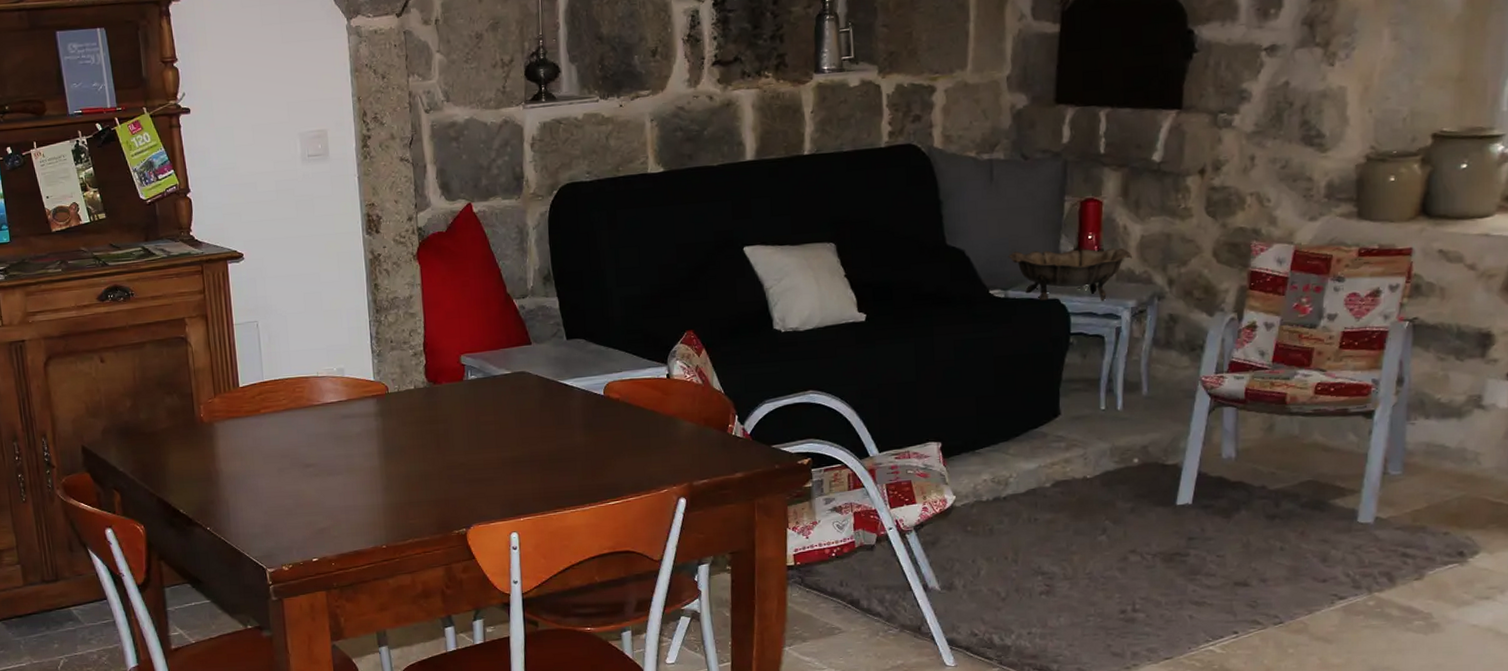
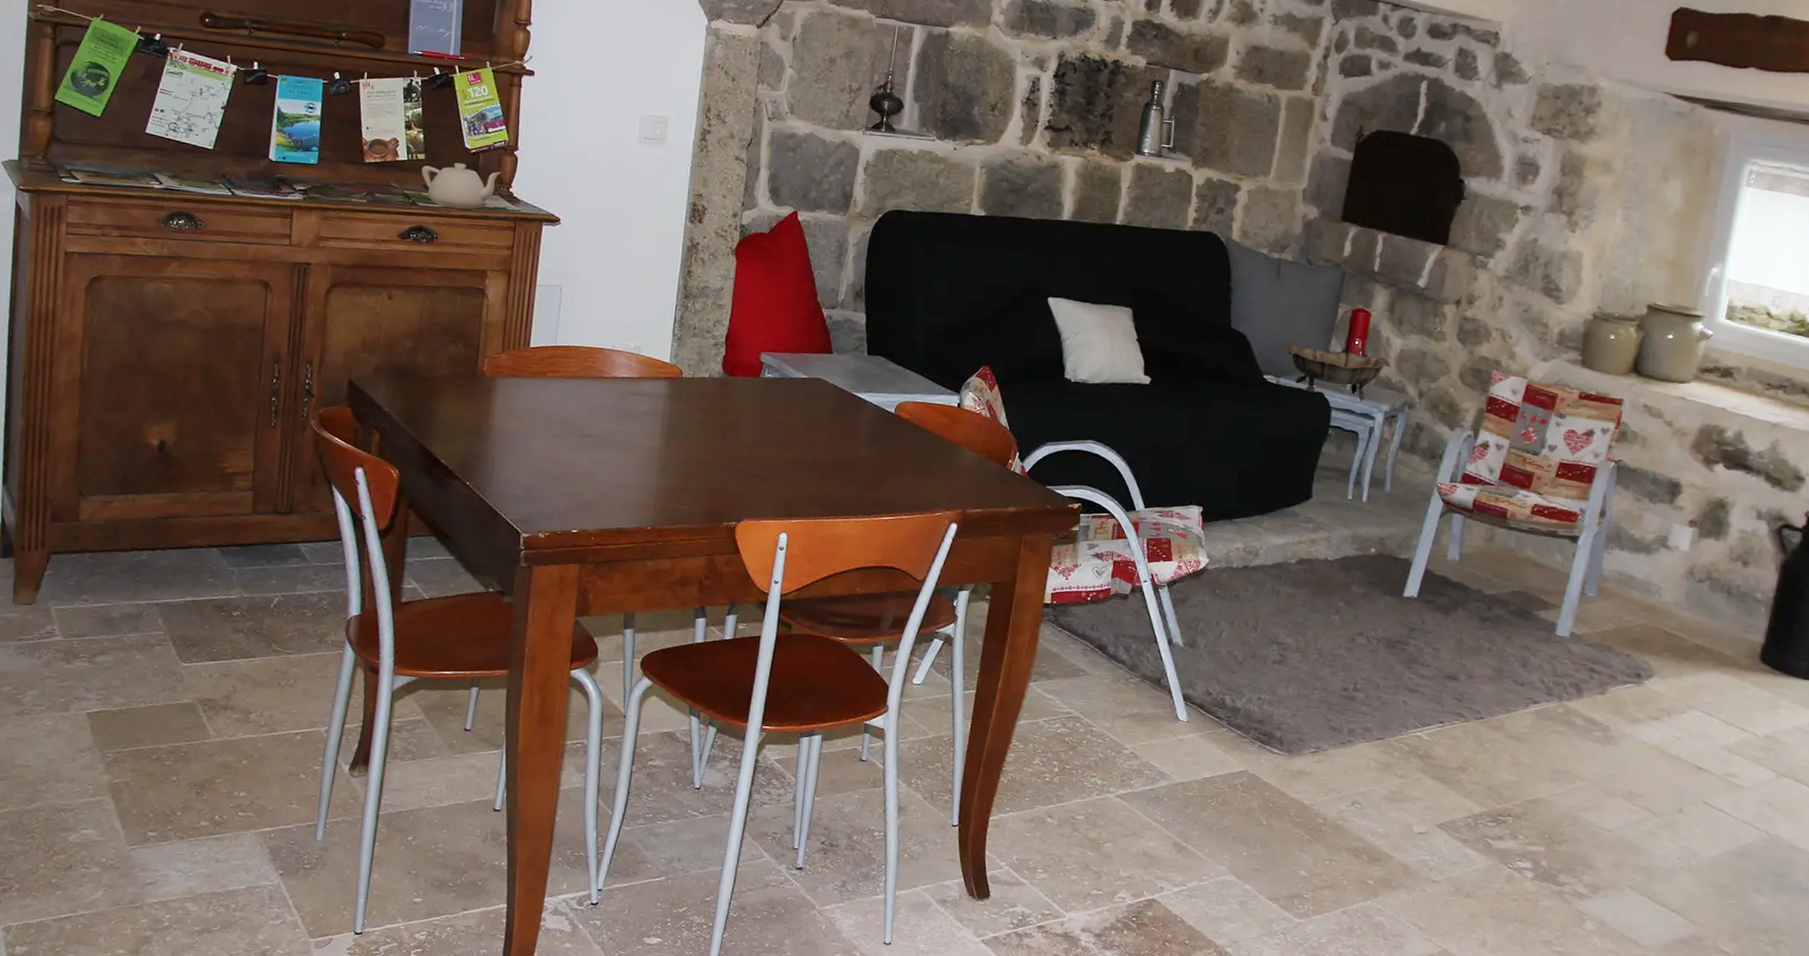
teapot: none [105,215,179,263] -> present [422,163,502,210]

